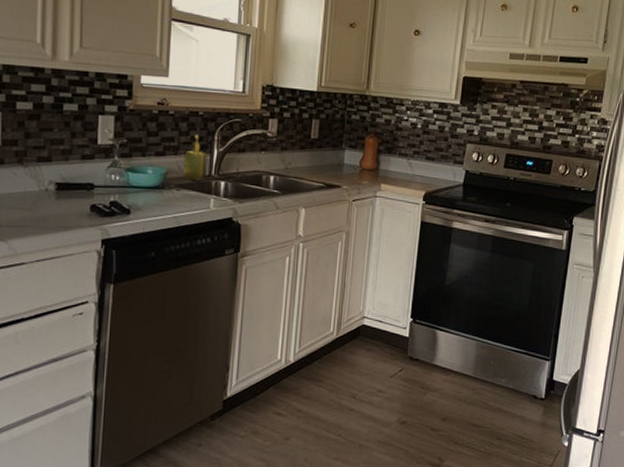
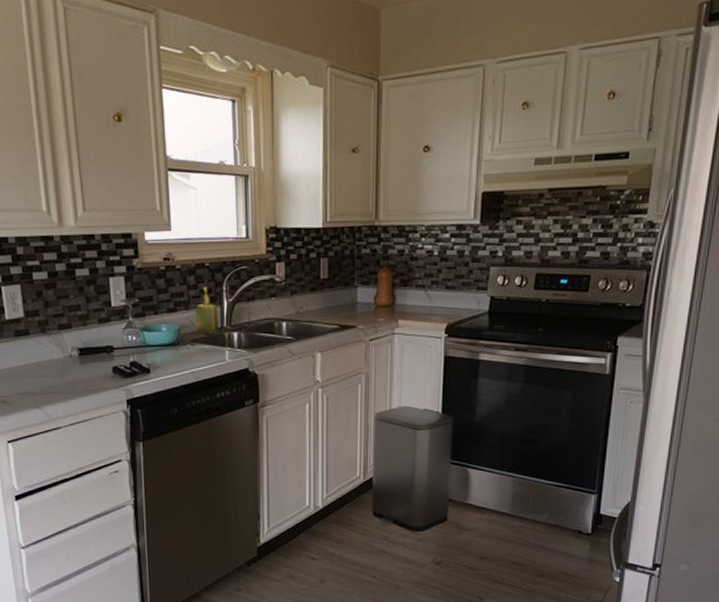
pedal bin: none [342,265,426,391] -> present [371,405,454,533]

